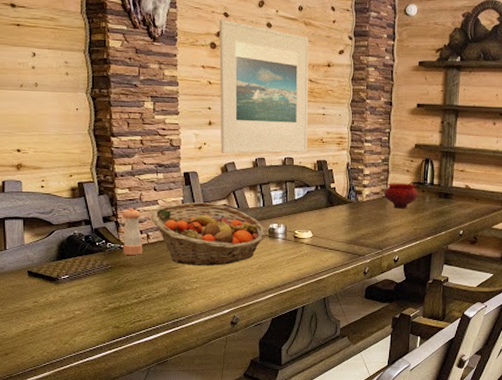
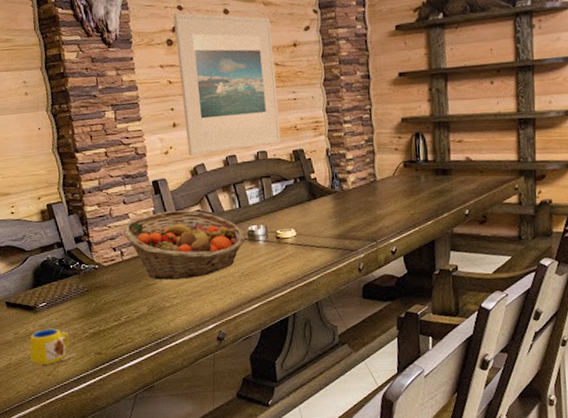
mug: none [48,300,95,333] -> present [29,328,76,365]
pepper shaker: present [122,207,143,255] -> none [93,224,119,275]
bowl: present [384,183,418,209] -> none [371,163,411,193]

